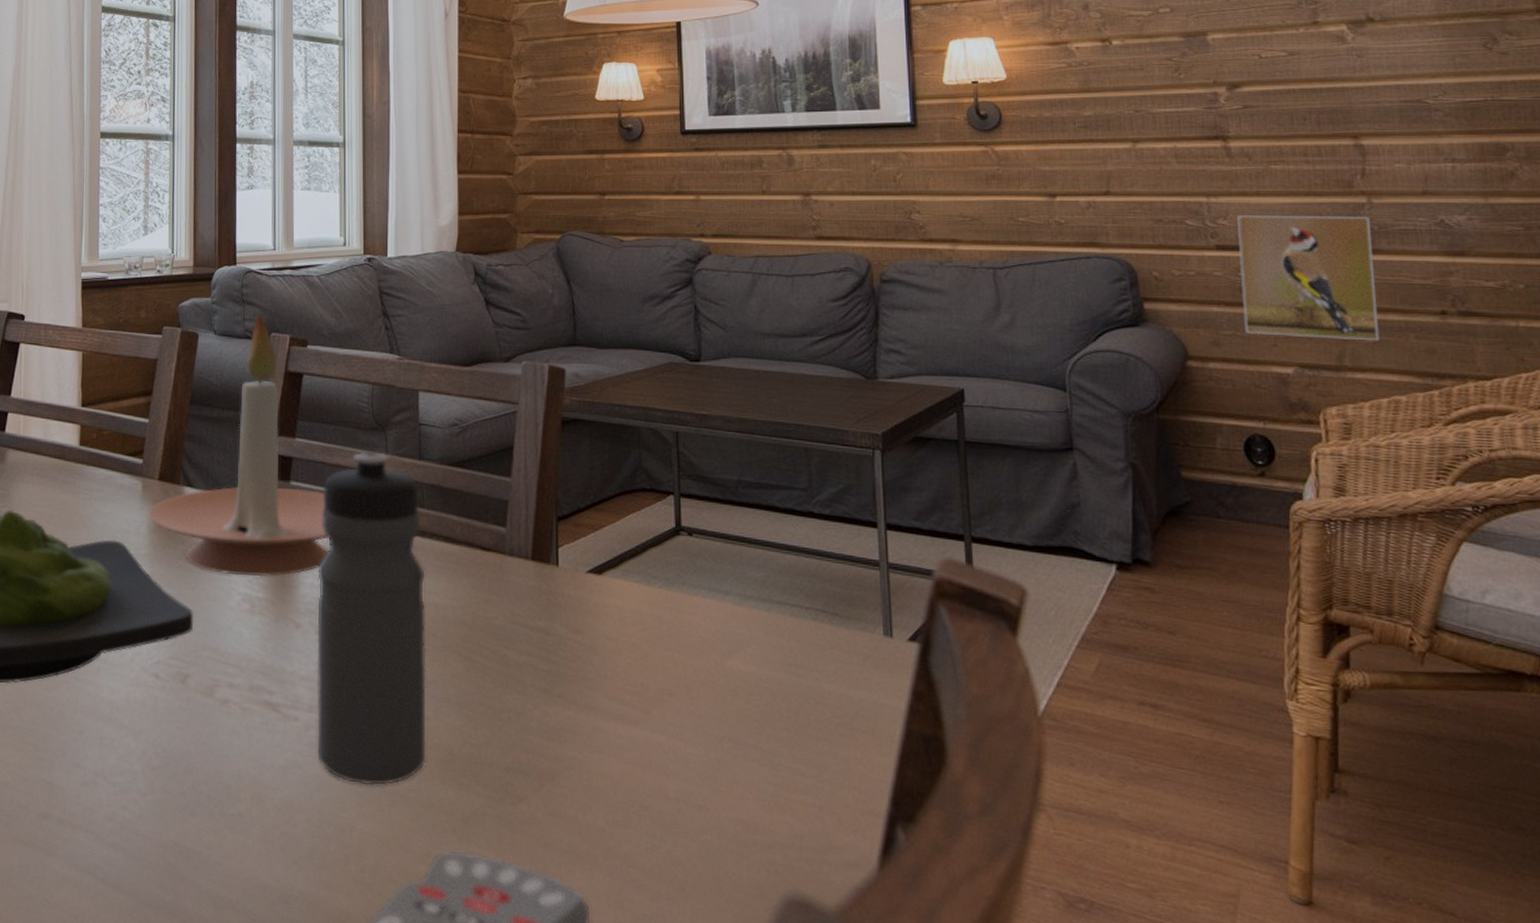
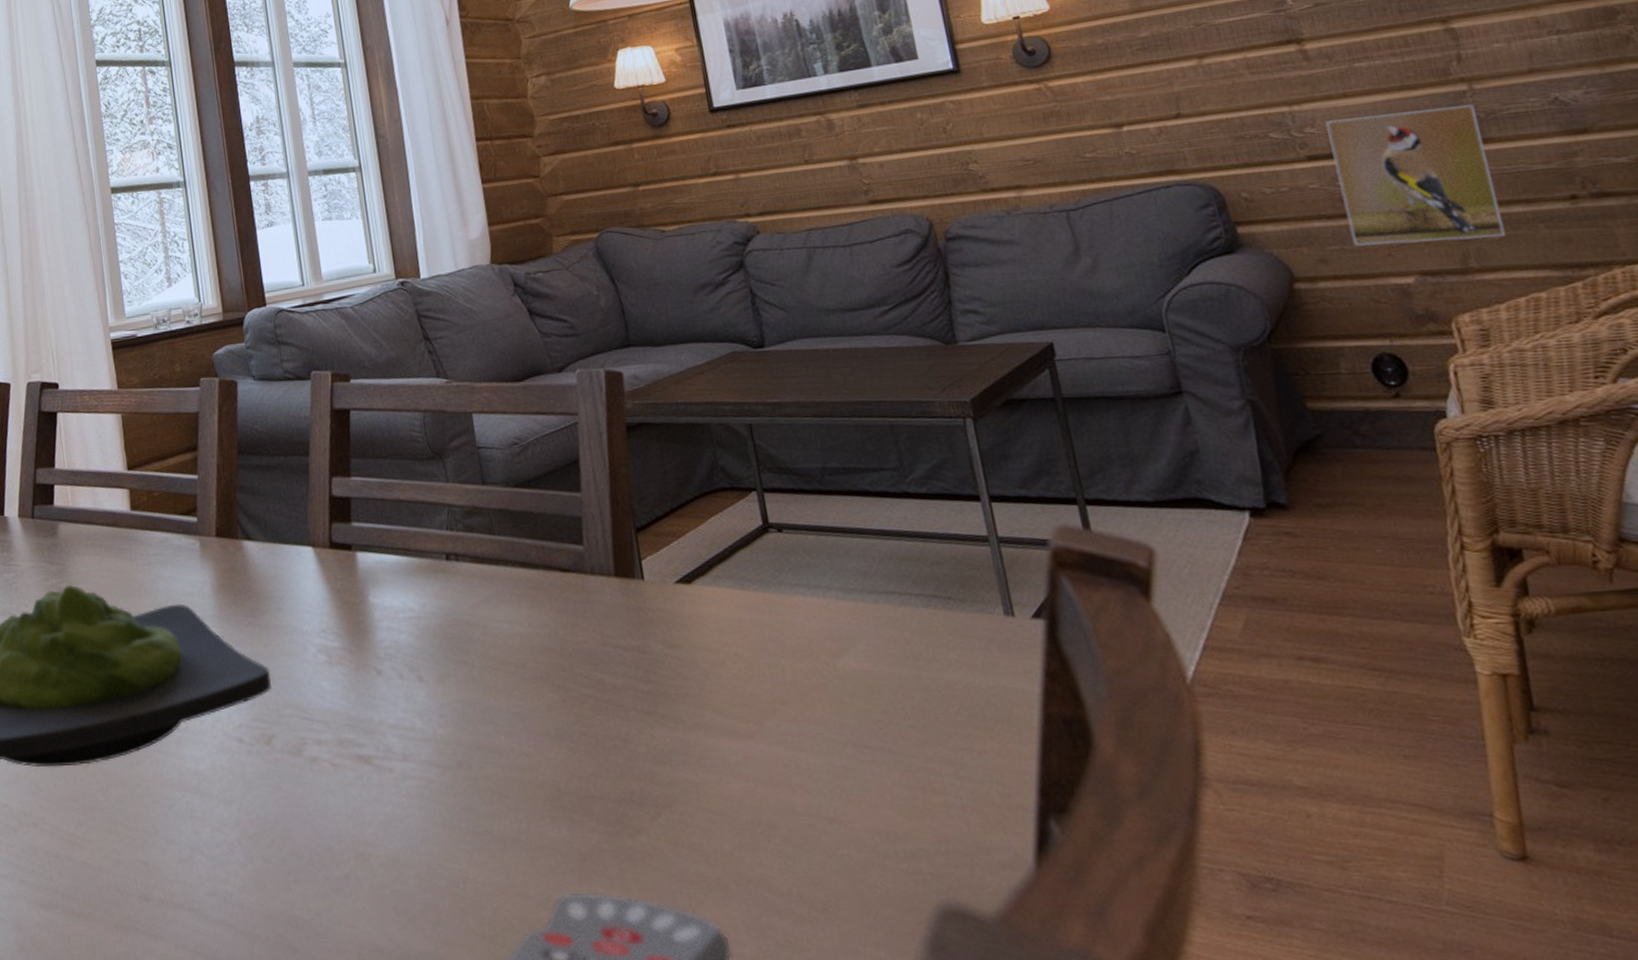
candle holder: present [148,313,329,577] -> none [210,353,402,627]
water bottle: present [316,452,426,786] -> none [386,482,533,833]

